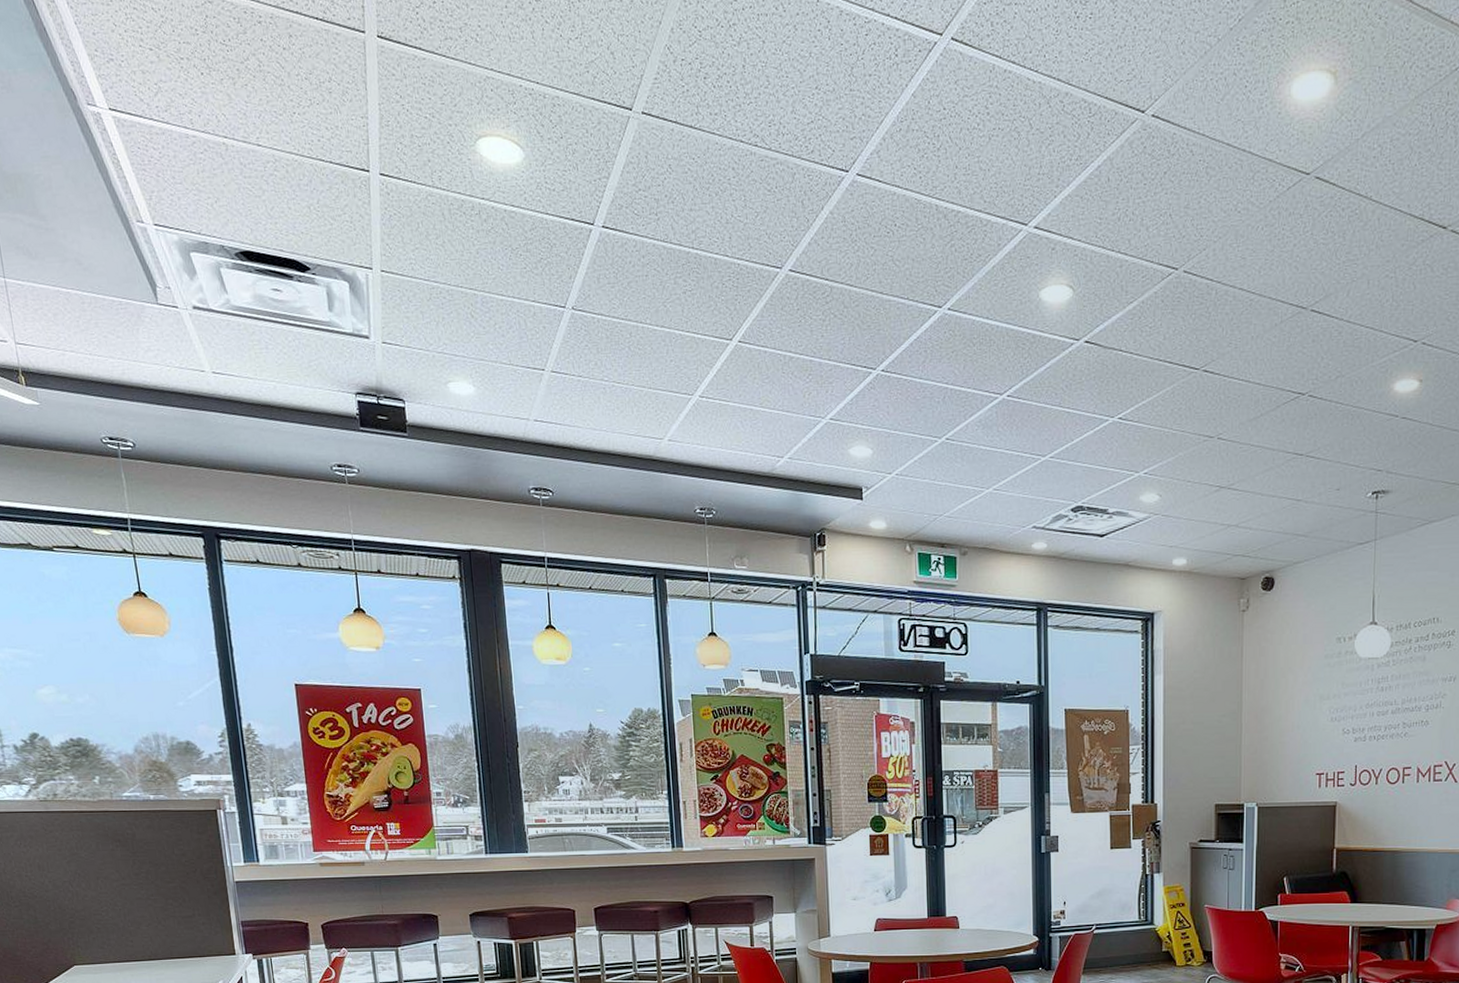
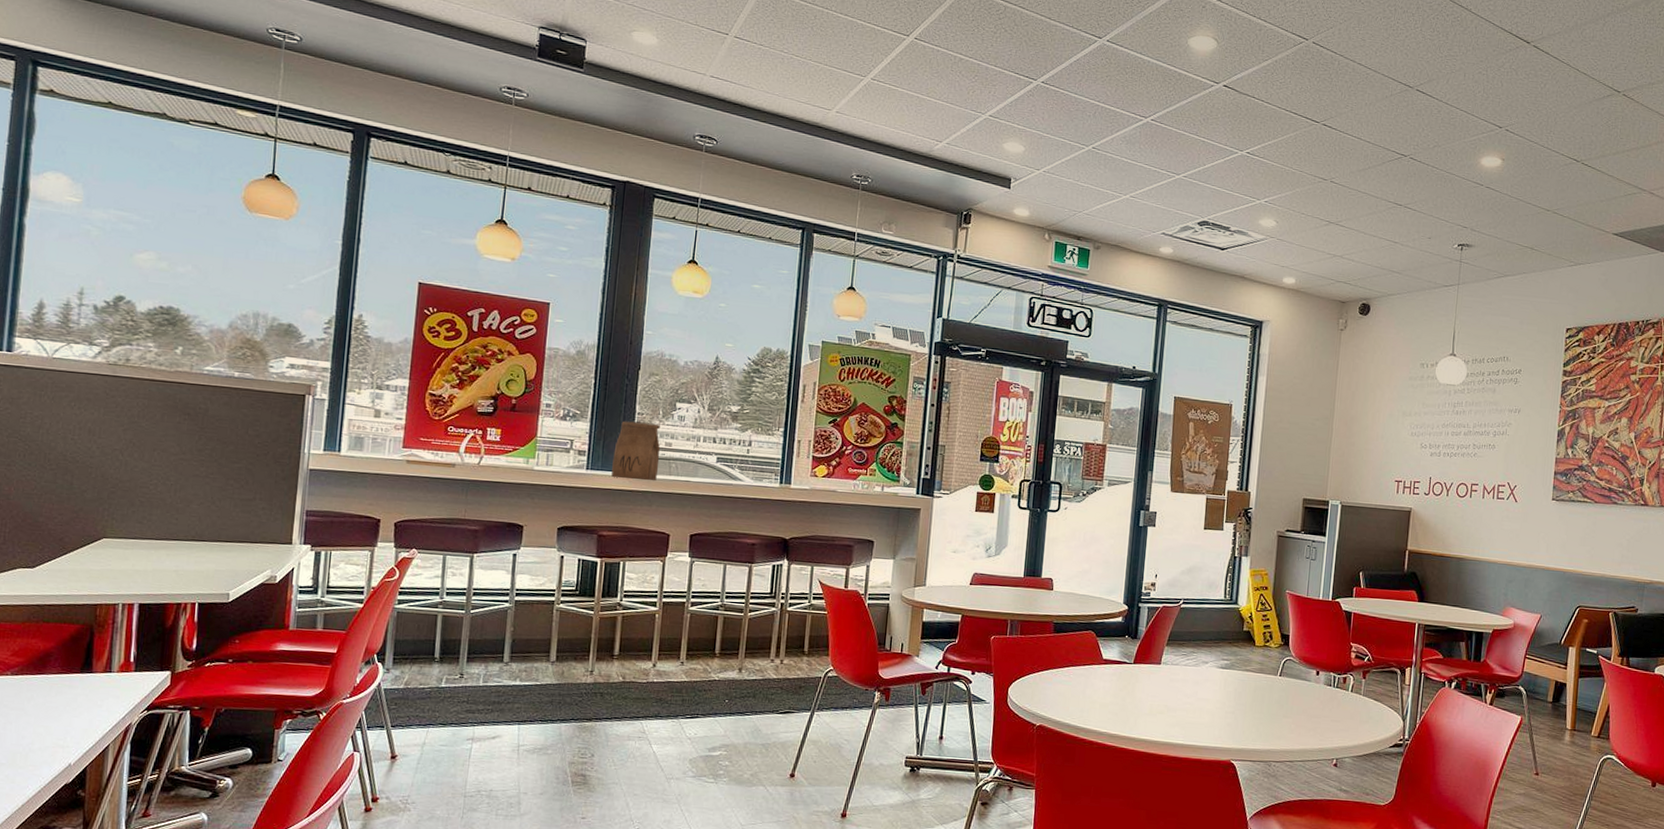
paper bag: none [508,800,554,860] -> present [611,421,661,482]

